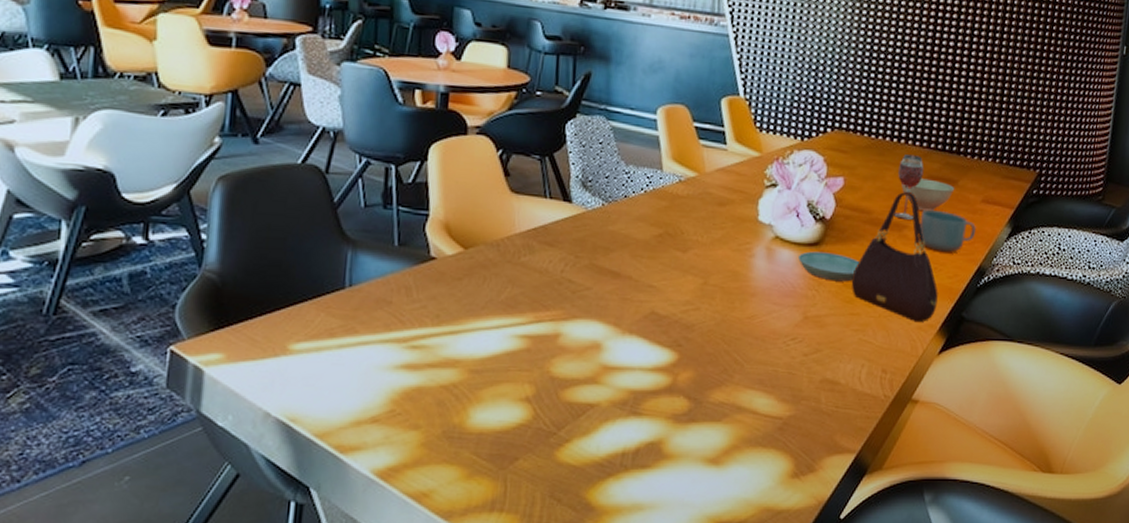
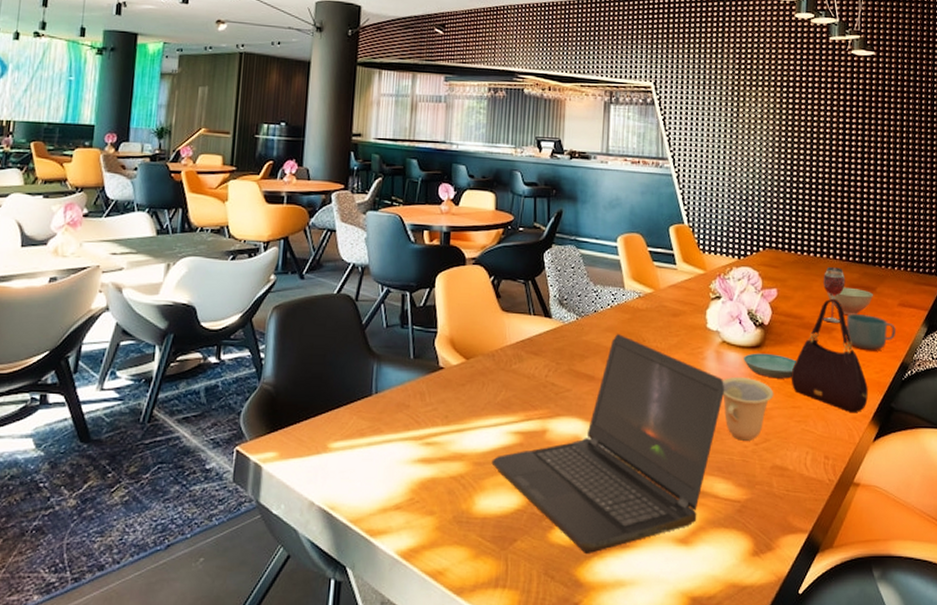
laptop computer: none [491,224,775,474] -> present [491,334,725,553]
cup: none [771,277,831,351] -> present [722,376,774,441]

